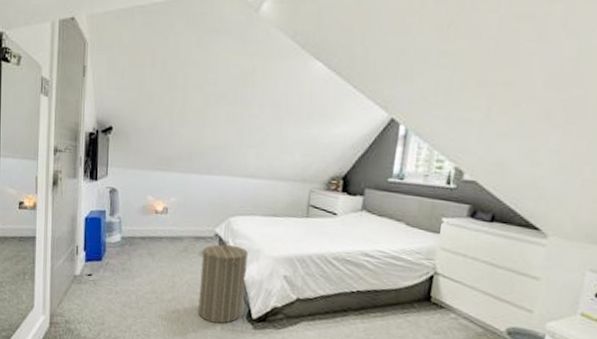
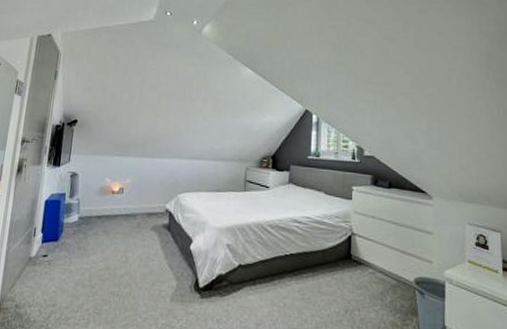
laundry hamper: present [198,240,248,324] -> none [149,214,195,295]

